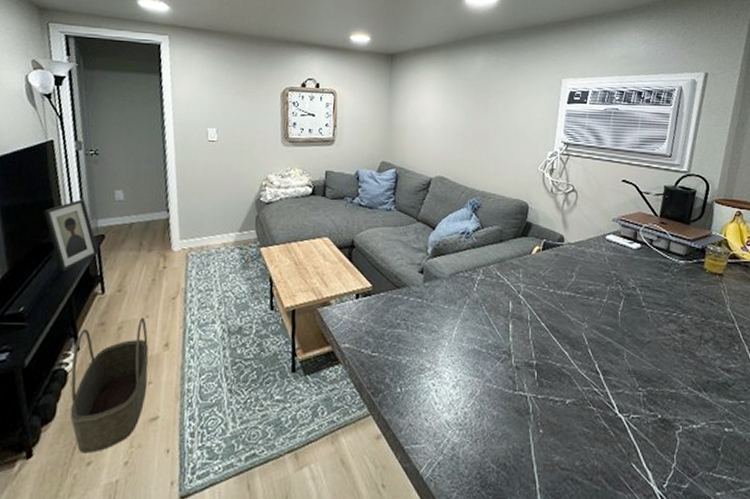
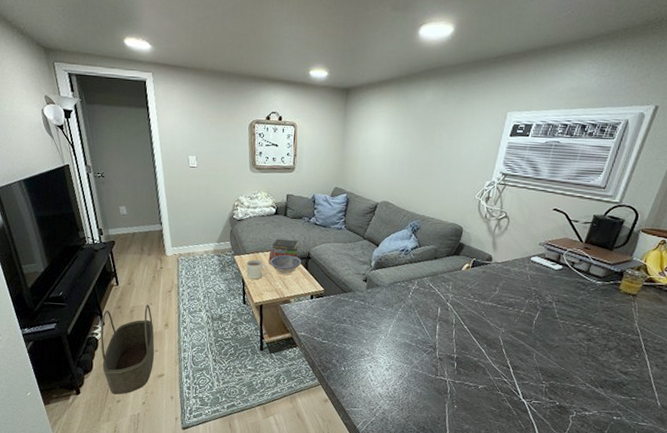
picture frame: present [43,199,99,272] -> none [68,213,112,268]
mug: none [275,251,302,277] -> present [246,259,268,280]
books: none [303,224,340,256] -> present [268,238,299,264]
decorative bowl: none [304,244,345,271] -> present [269,254,302,276]

